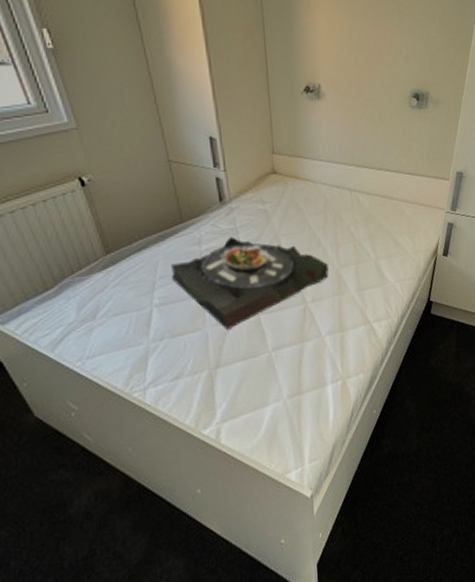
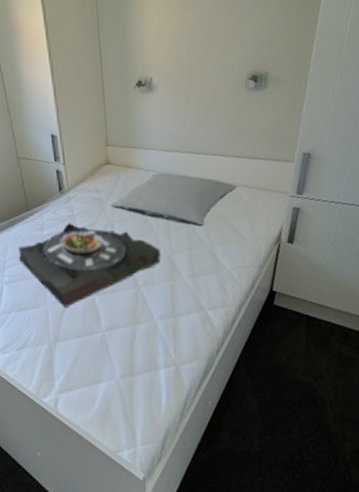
pillow: none [277,185,401,240] -> present [110,172,237,226]

